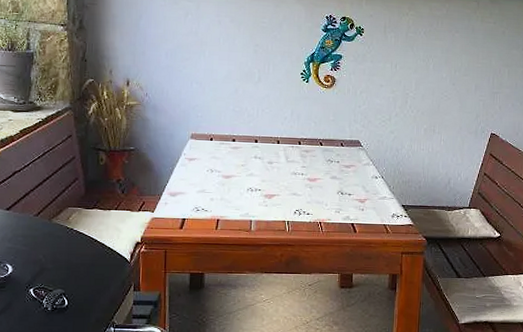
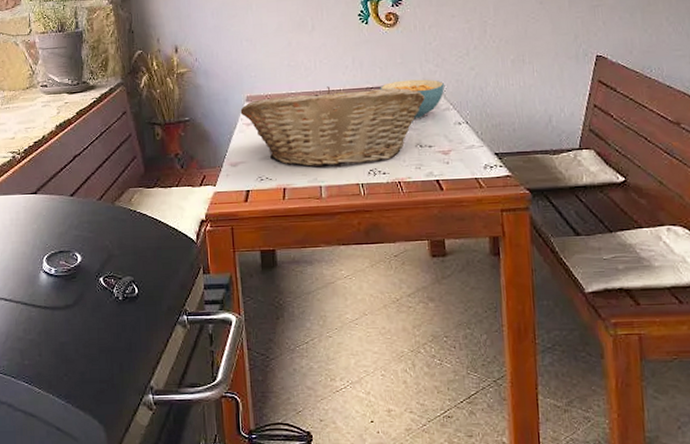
fruit basket: none [184,133,350,205] -> present [240,86,425,168]
cereal bowl: none [312,135,367,169] -> present [380,79,444,118]

